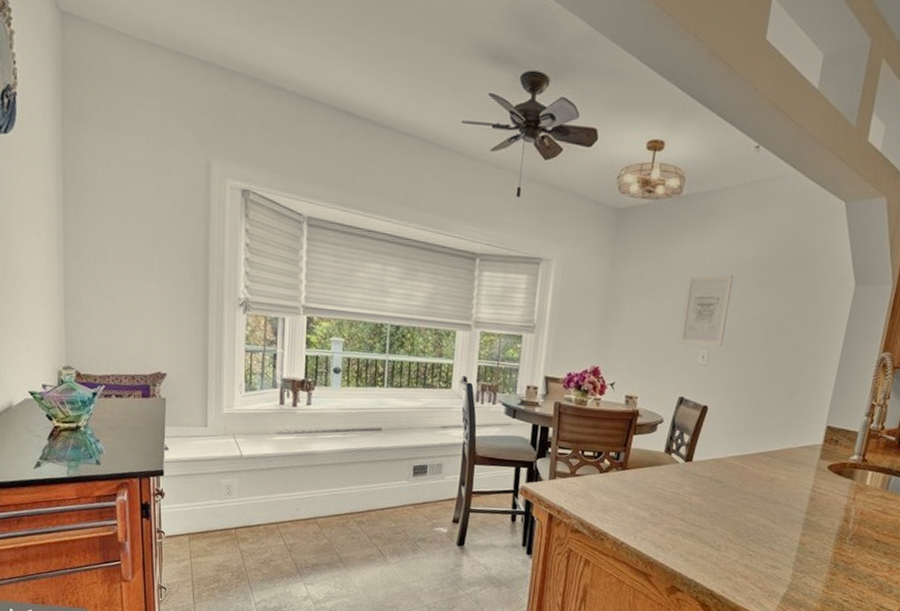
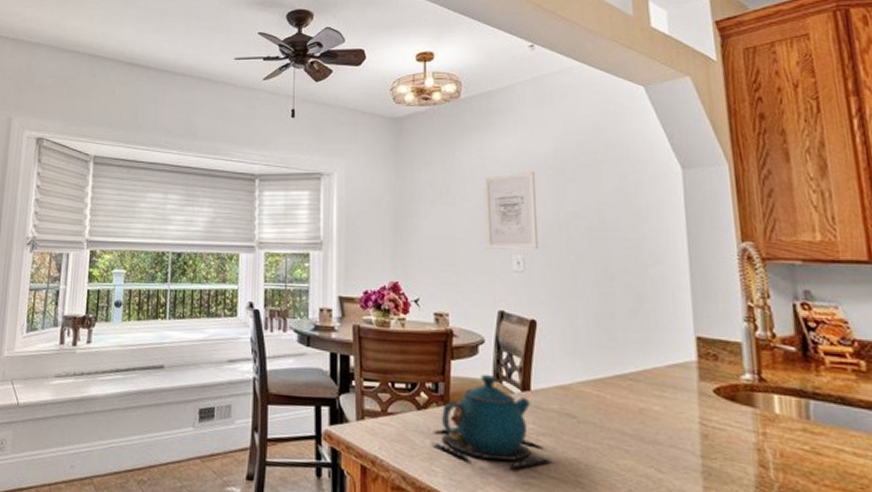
teapot: none [607,447,698,519] -> present [431,374,552,469]

